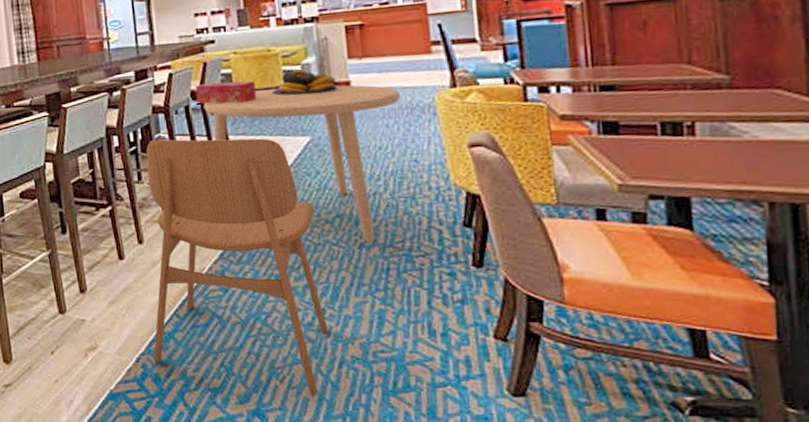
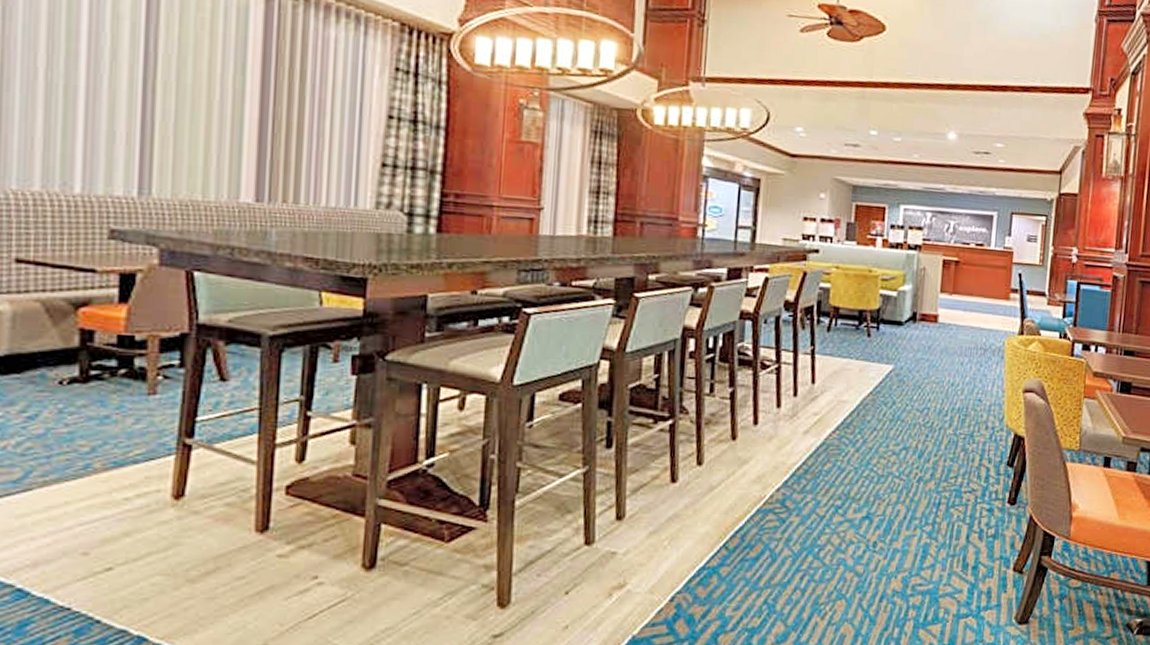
dining chair: present [146,138,328,396] -> none [690,349,885,632]
tissue box: present [195,80,256,104] -> none [789,294,851,322]
dining table: present [204,85,401,243] -> none [795,311,979,477]
fruit bowl: present [273,69,337,95] -> none [866,295,926,322]

